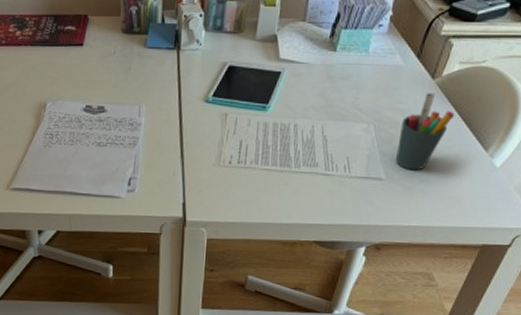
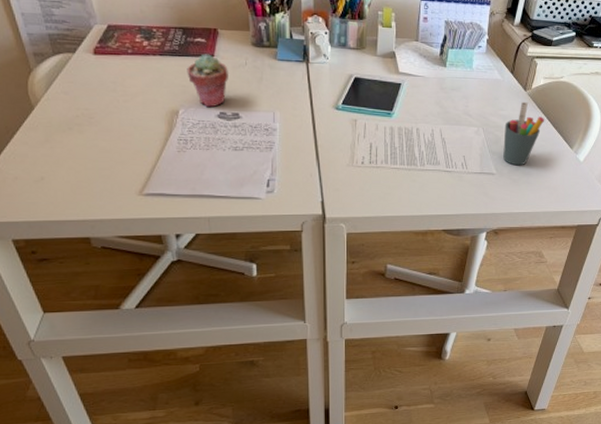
potted succulent: none [56,43,96,101] -> present [187,54,228,108]

